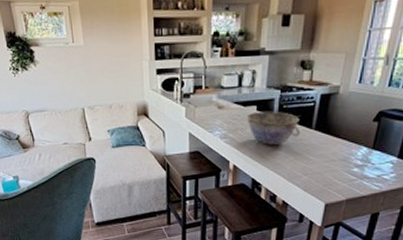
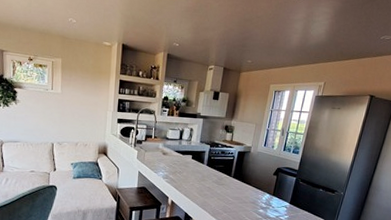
bowl: present [248,111,301,145] -> none [185,159,223,187]

